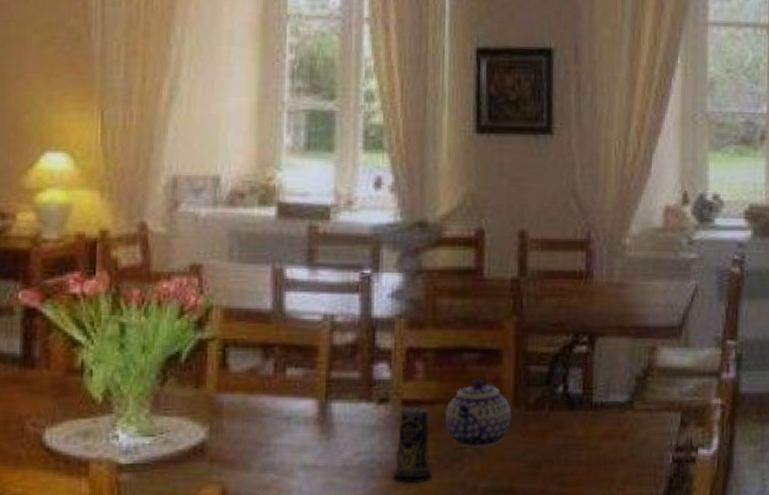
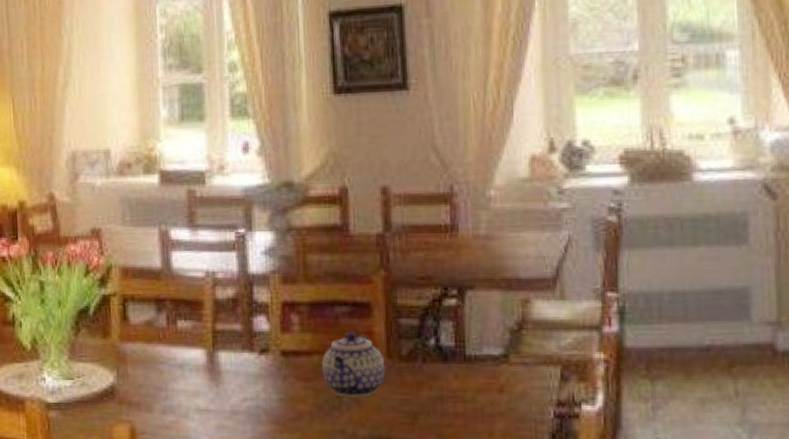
candle: present [392,407,433,483] -> none [276,357,314,428]

